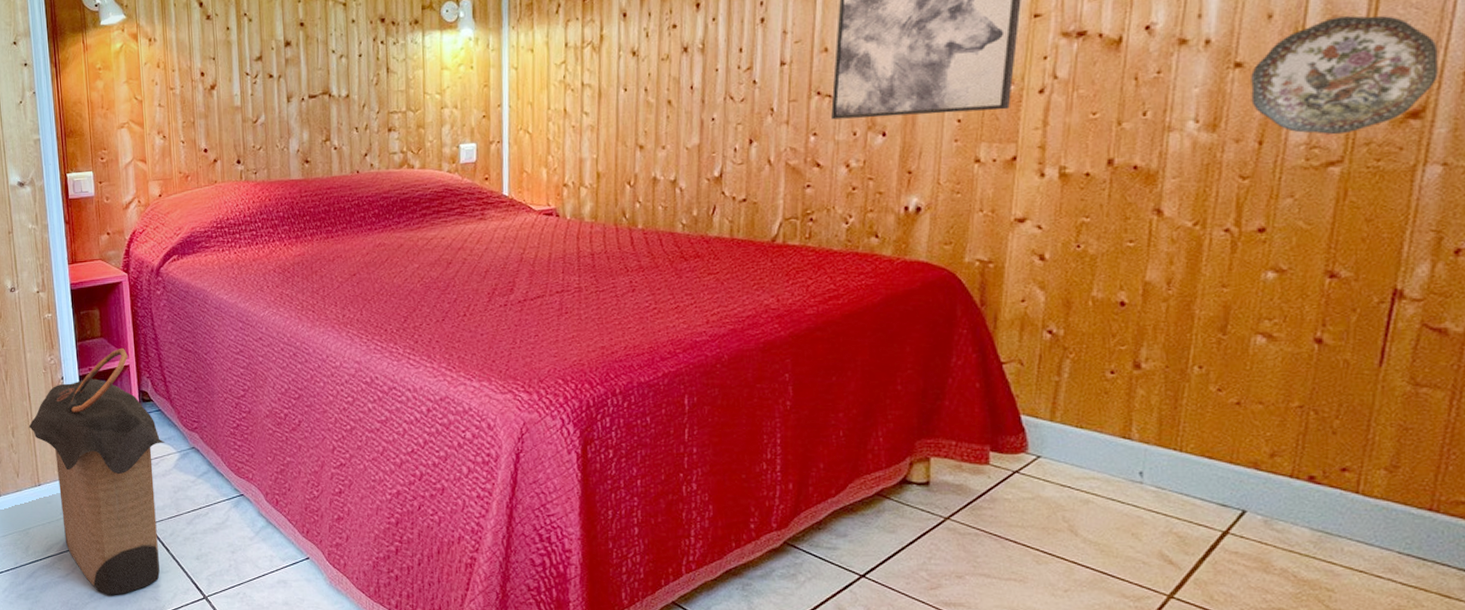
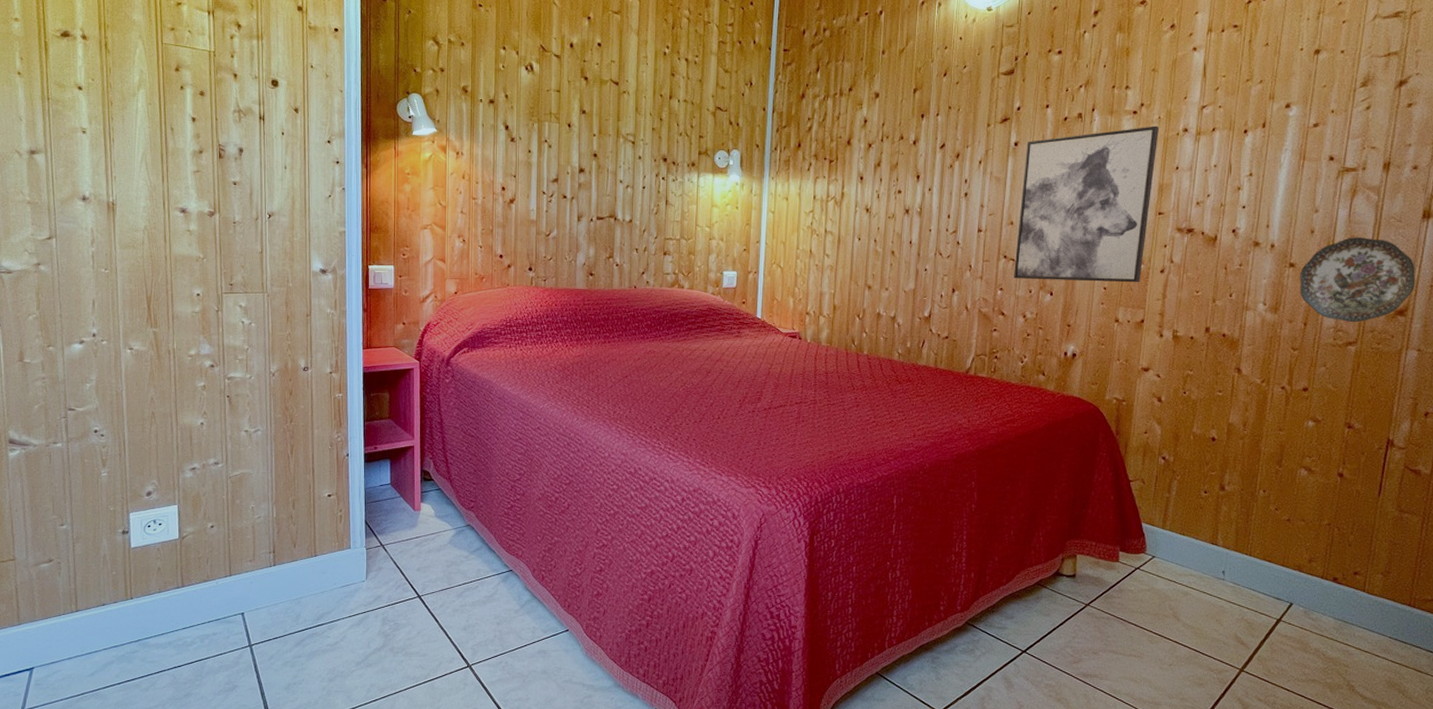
laundry hamper: present [28,347,165,595] -> none [310,429,442,663]

